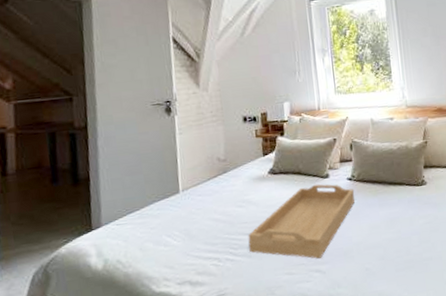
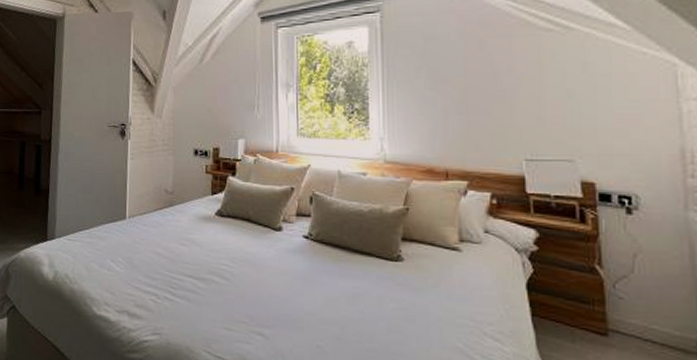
serving tray: present [248,184,355,259] -> none [188,235,311,320]

